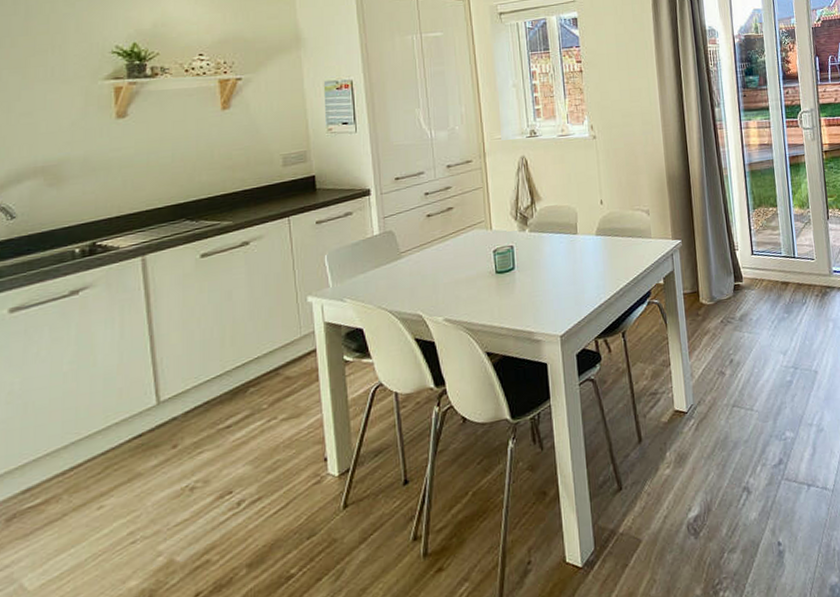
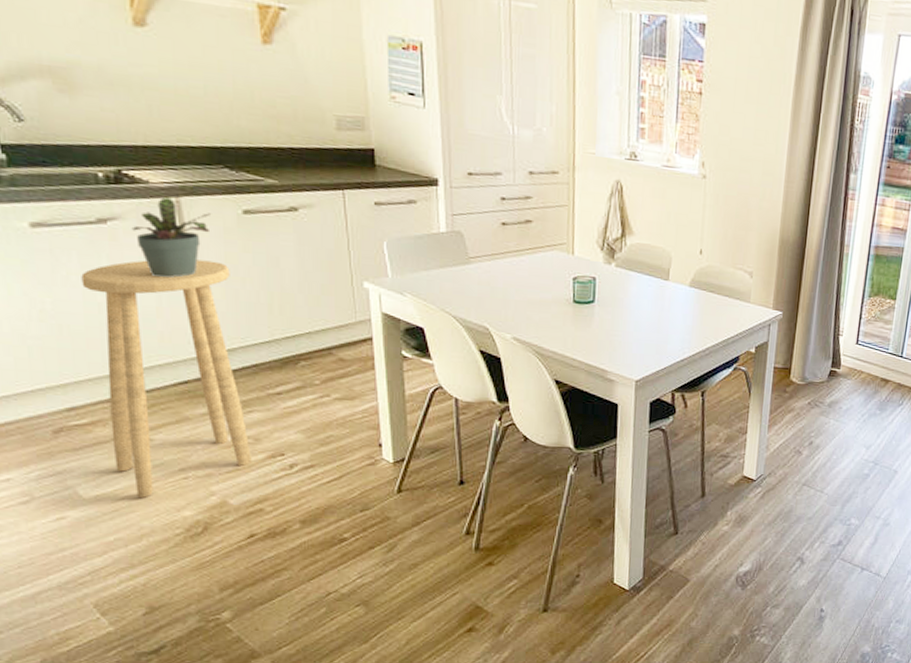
stool: none [50,307,200,576] -> present [81,260,252,498]
potted plant: none [100,258,172,336] -> present [131,197,210,278]

